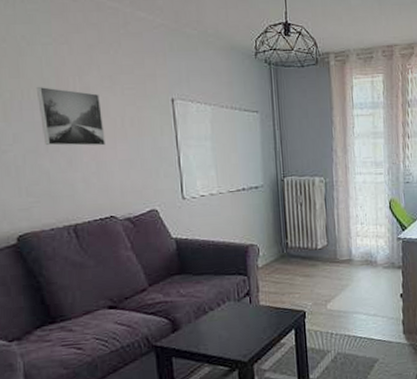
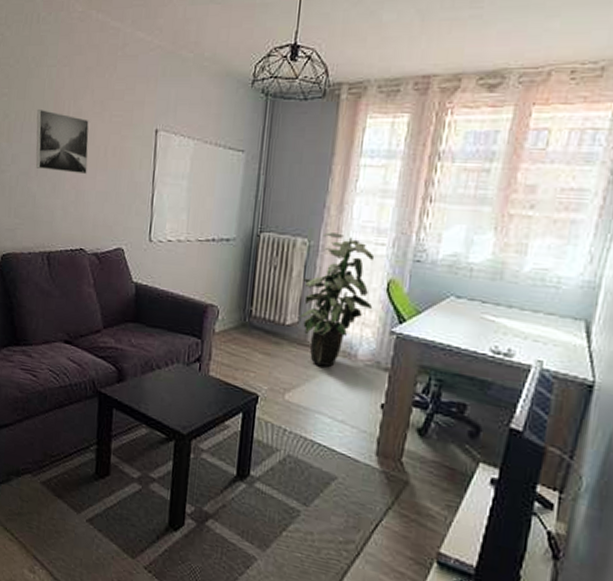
indoor plant: none [325,169,382,276] -> present [299,232,375,367]

